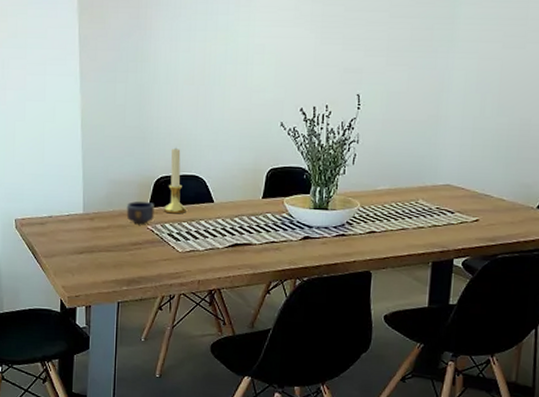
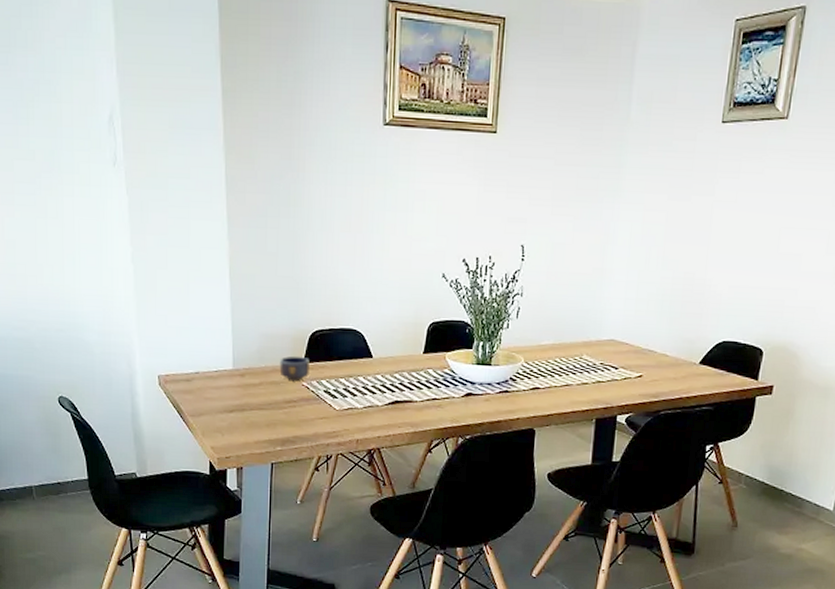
candle holder: present [163,147,186,214] -> none [319,299,344,370]

